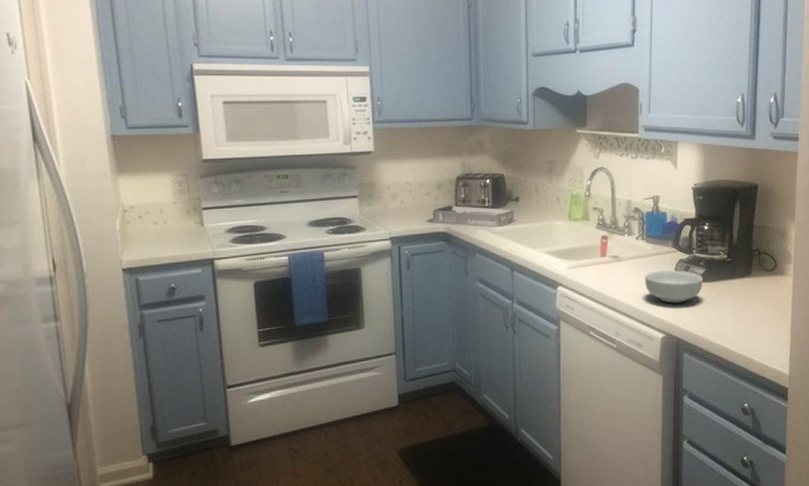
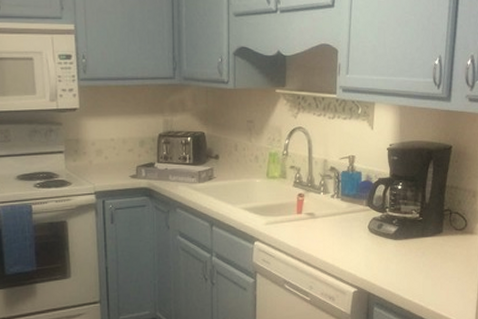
cereal bowl: present [645,270,703,303] -> none [339,228,395,260]

